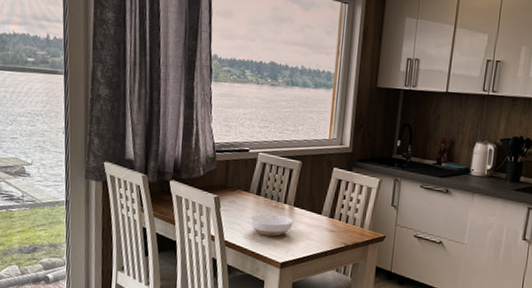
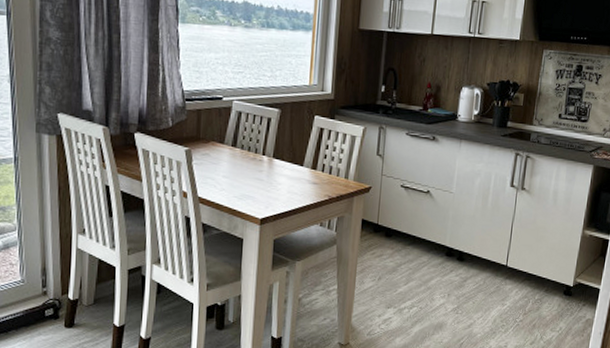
bowl: present [250,213,294,237] -> none [225,166,273,191]

